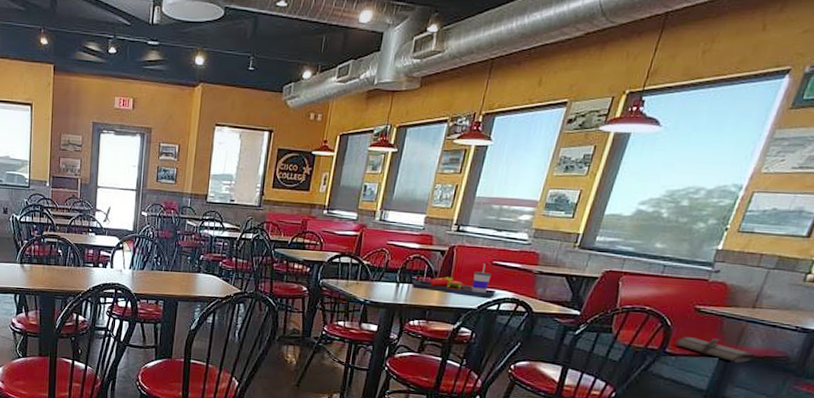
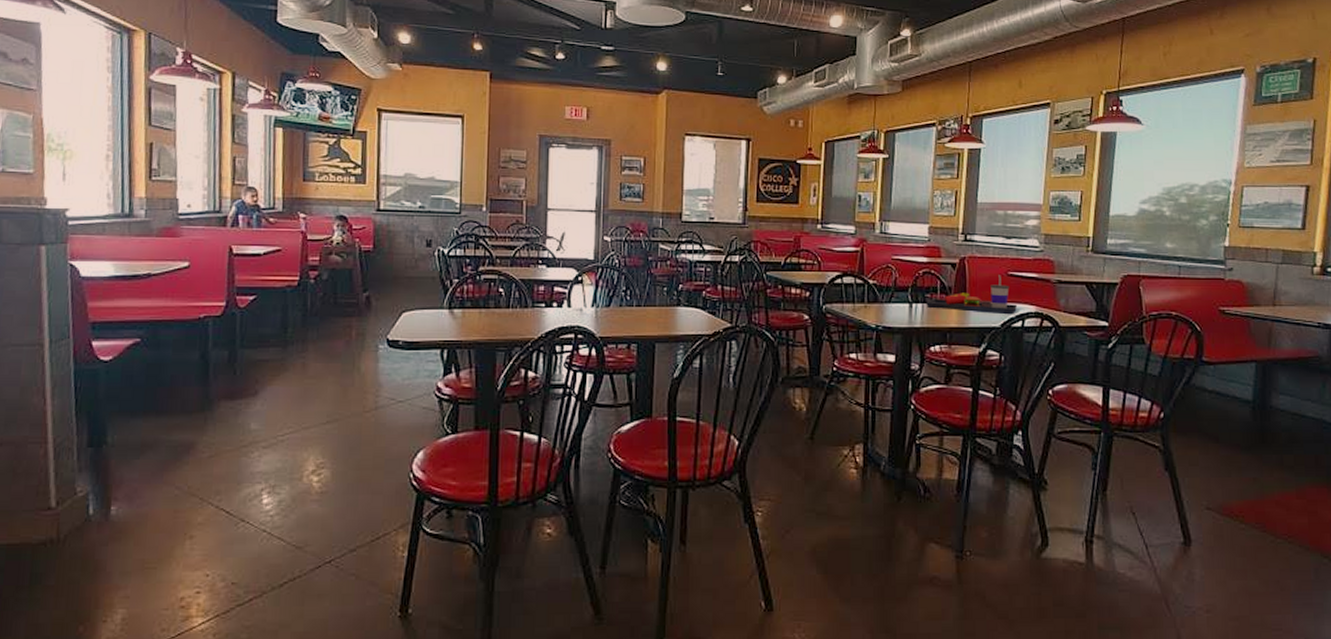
tool roll: present [674,336,755,363] -> none [1209,341,1289,367]

